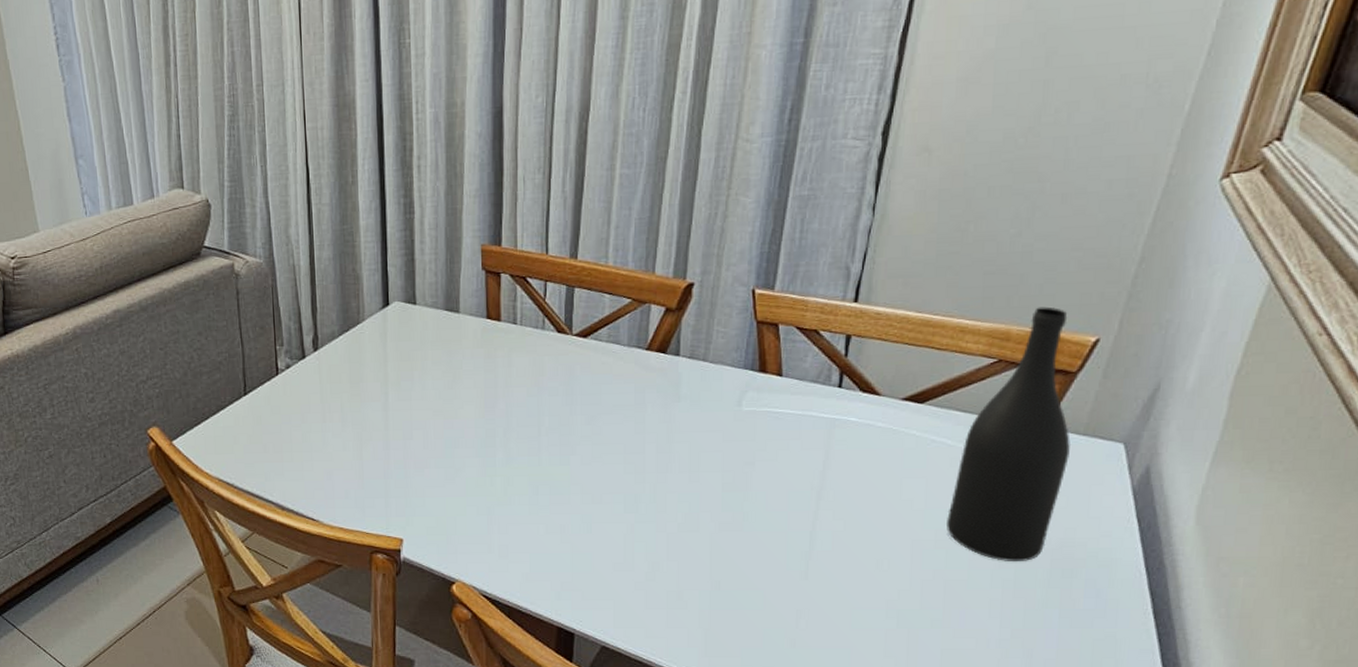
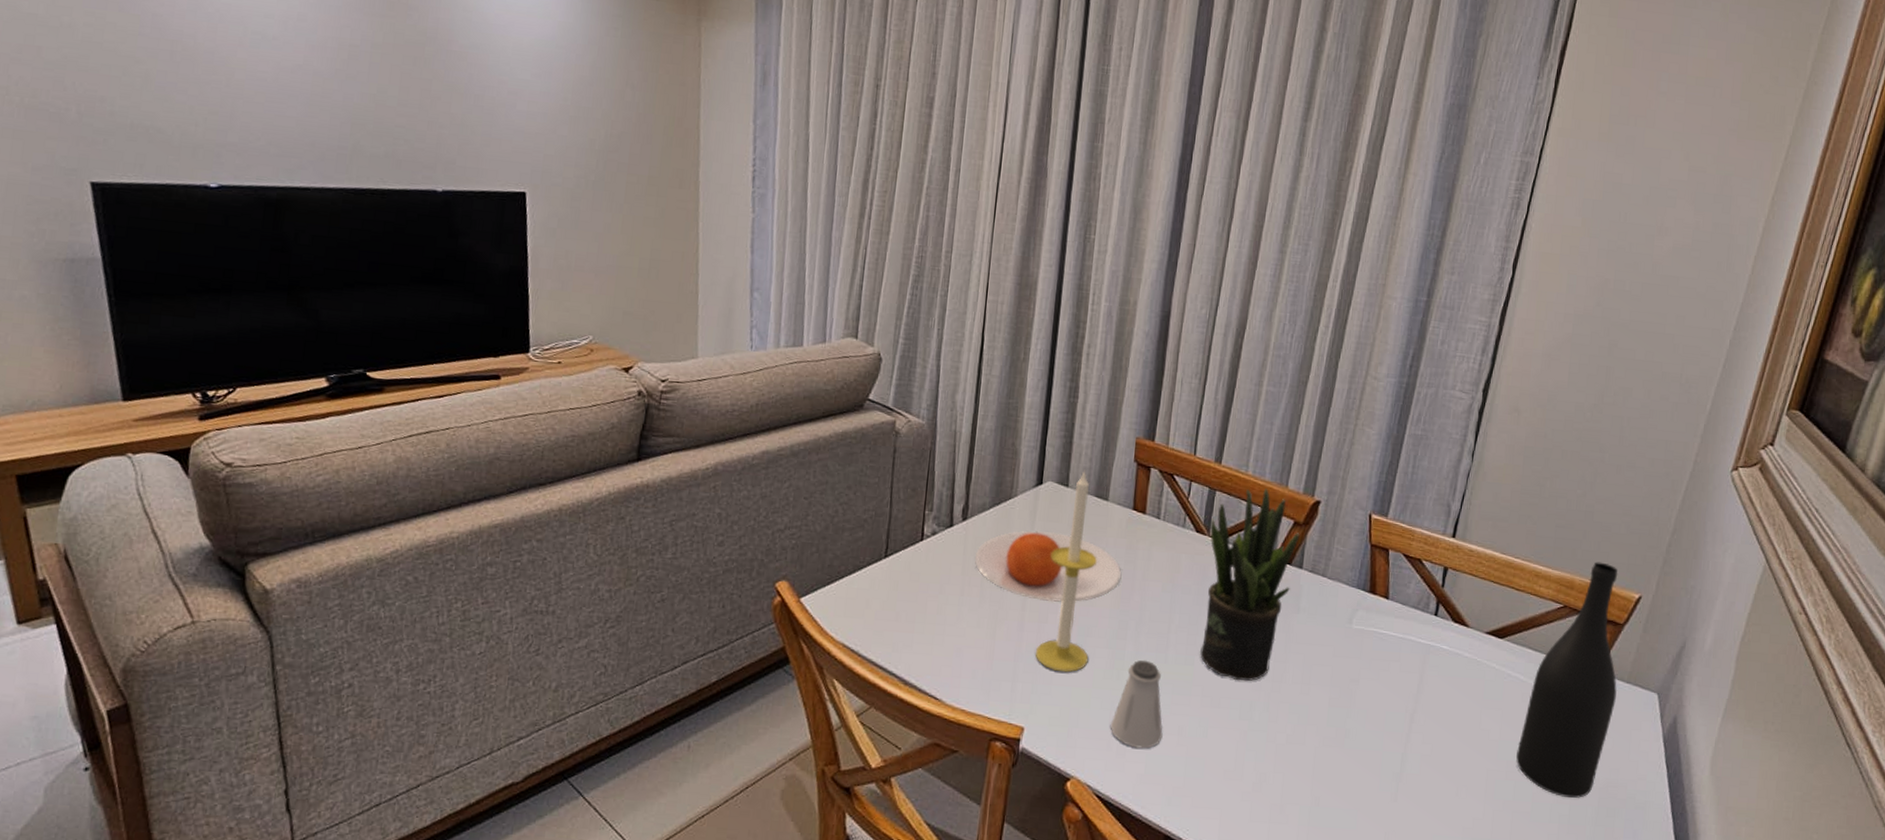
plate: none [332,351,483,419] -> present [975,530,1122,603]
candle: none [405,285,459,484] -> present [1036,469,1097,673]
saltshaker: none [489,464,545,549] -> present [1110,659,1163,749]
potted plant: none [571,278,673,476] -> present [1200,488,1300,681]

